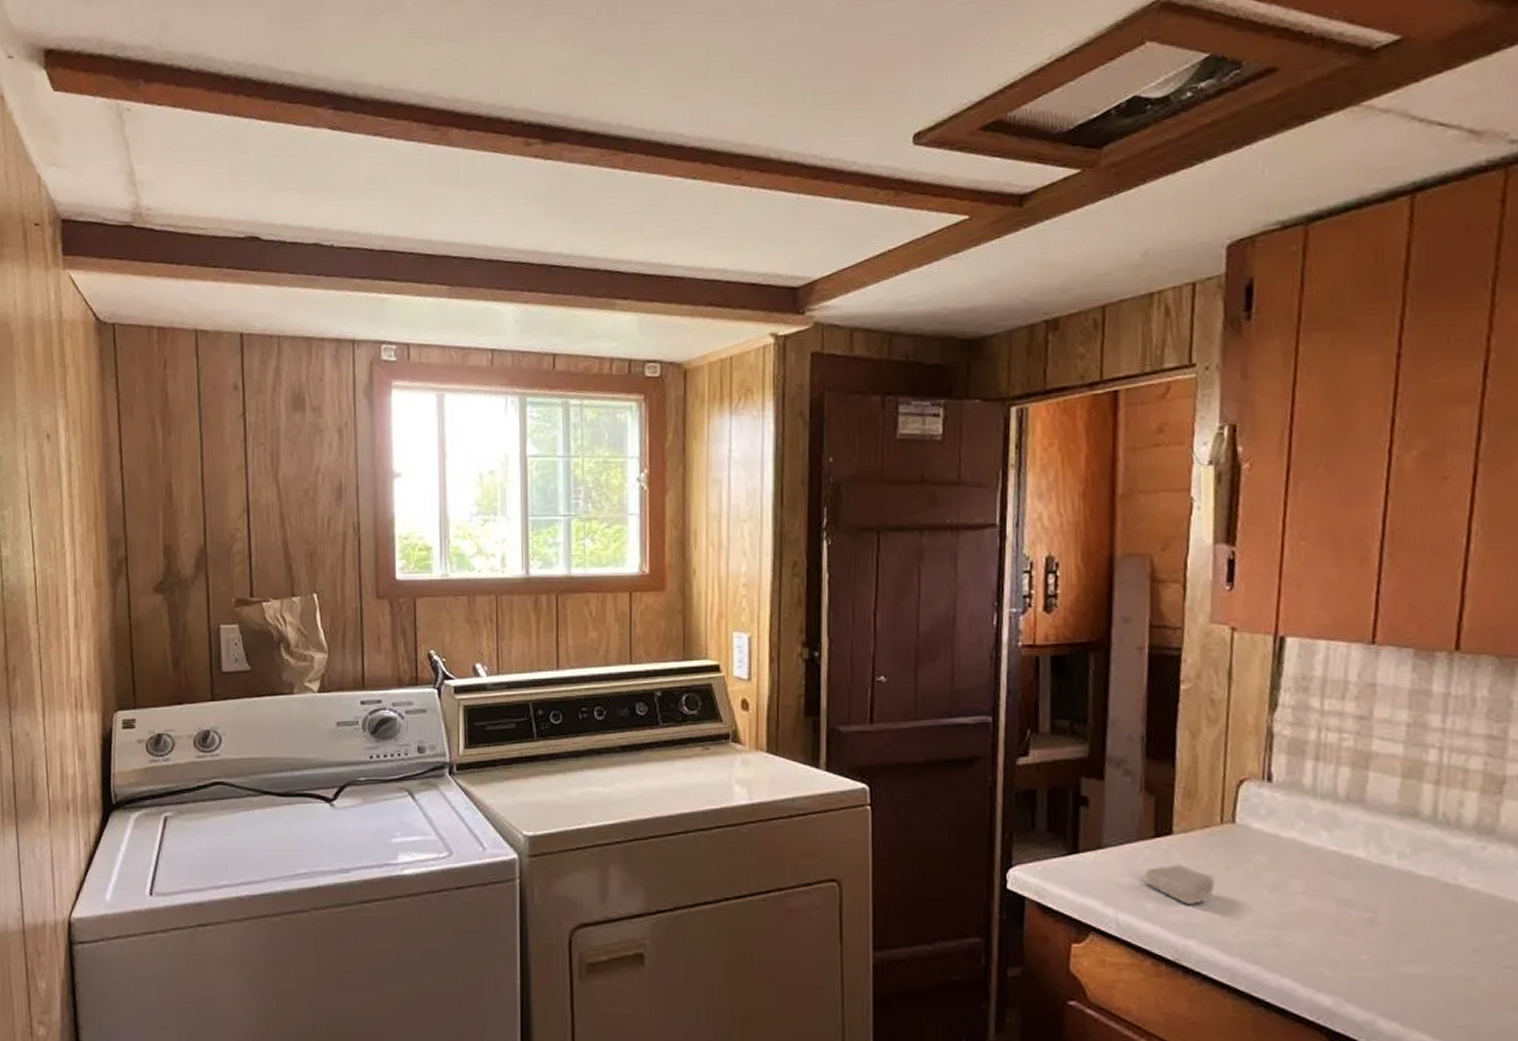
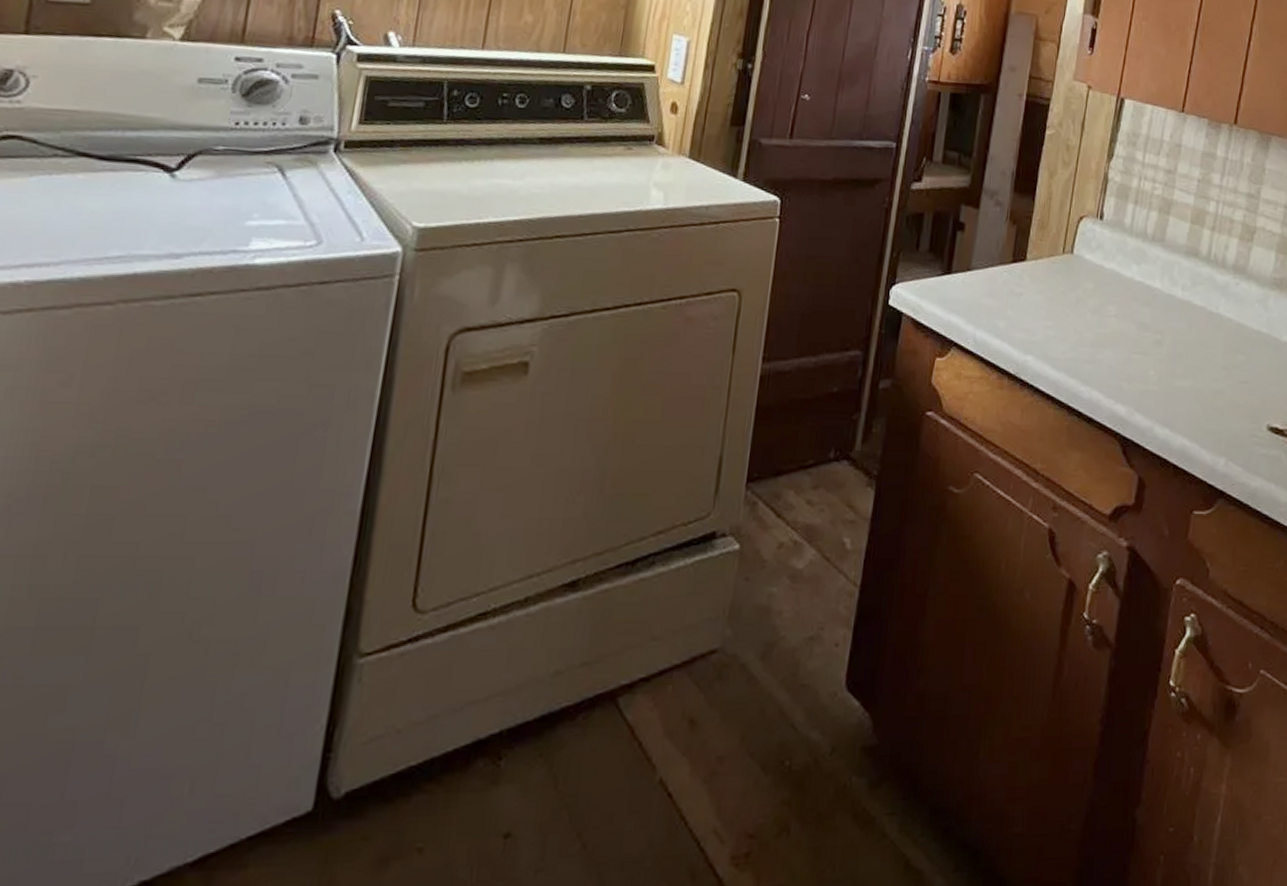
soap bar: present [1145,864,1215,905] -> none [1001,287,1053,324]

